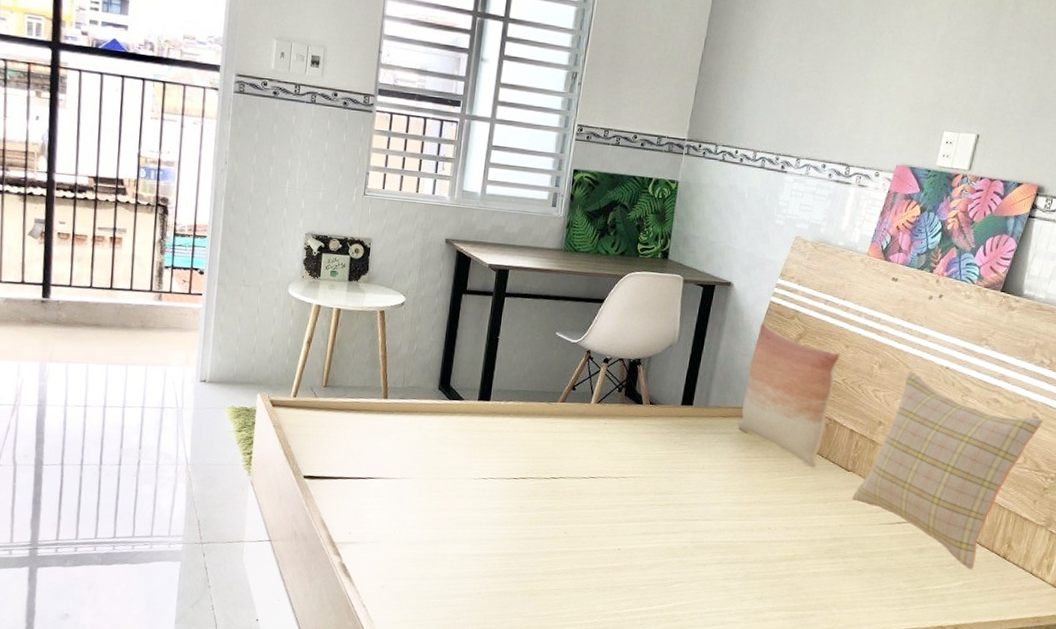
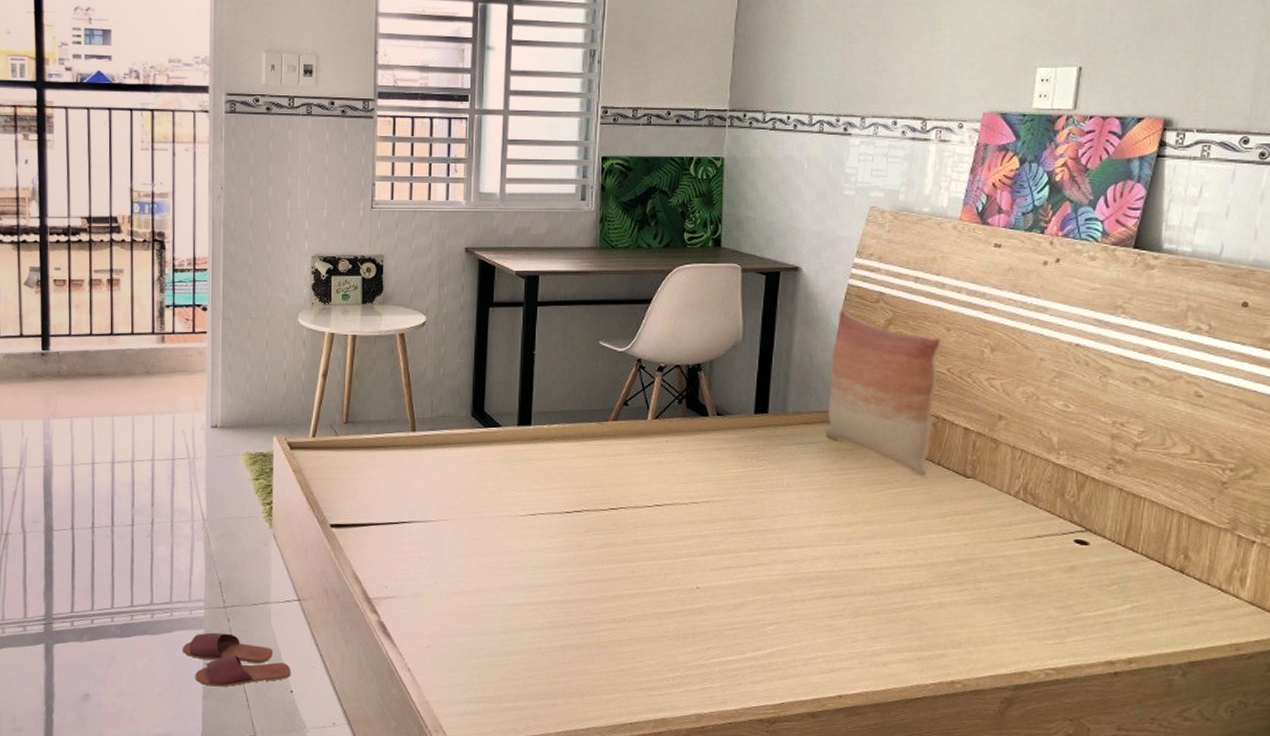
slippers: none [159,564,258,613] -> present [182,632,291,687]
pillow: present [852,371,1043,570] -> none [976,352,1209,589]

